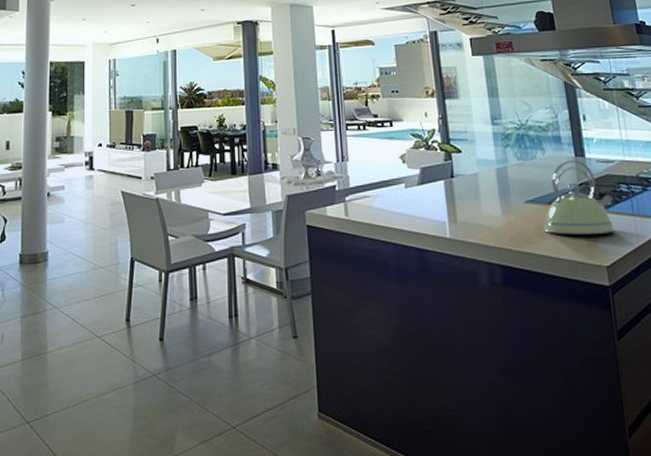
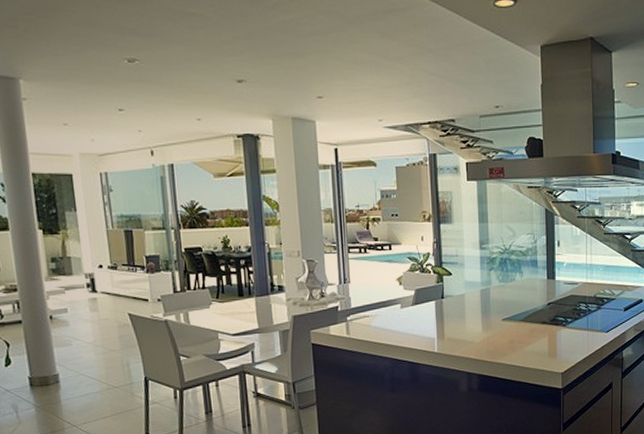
kettle: present [543,160,615,235] -> none [516,282,574,348]

